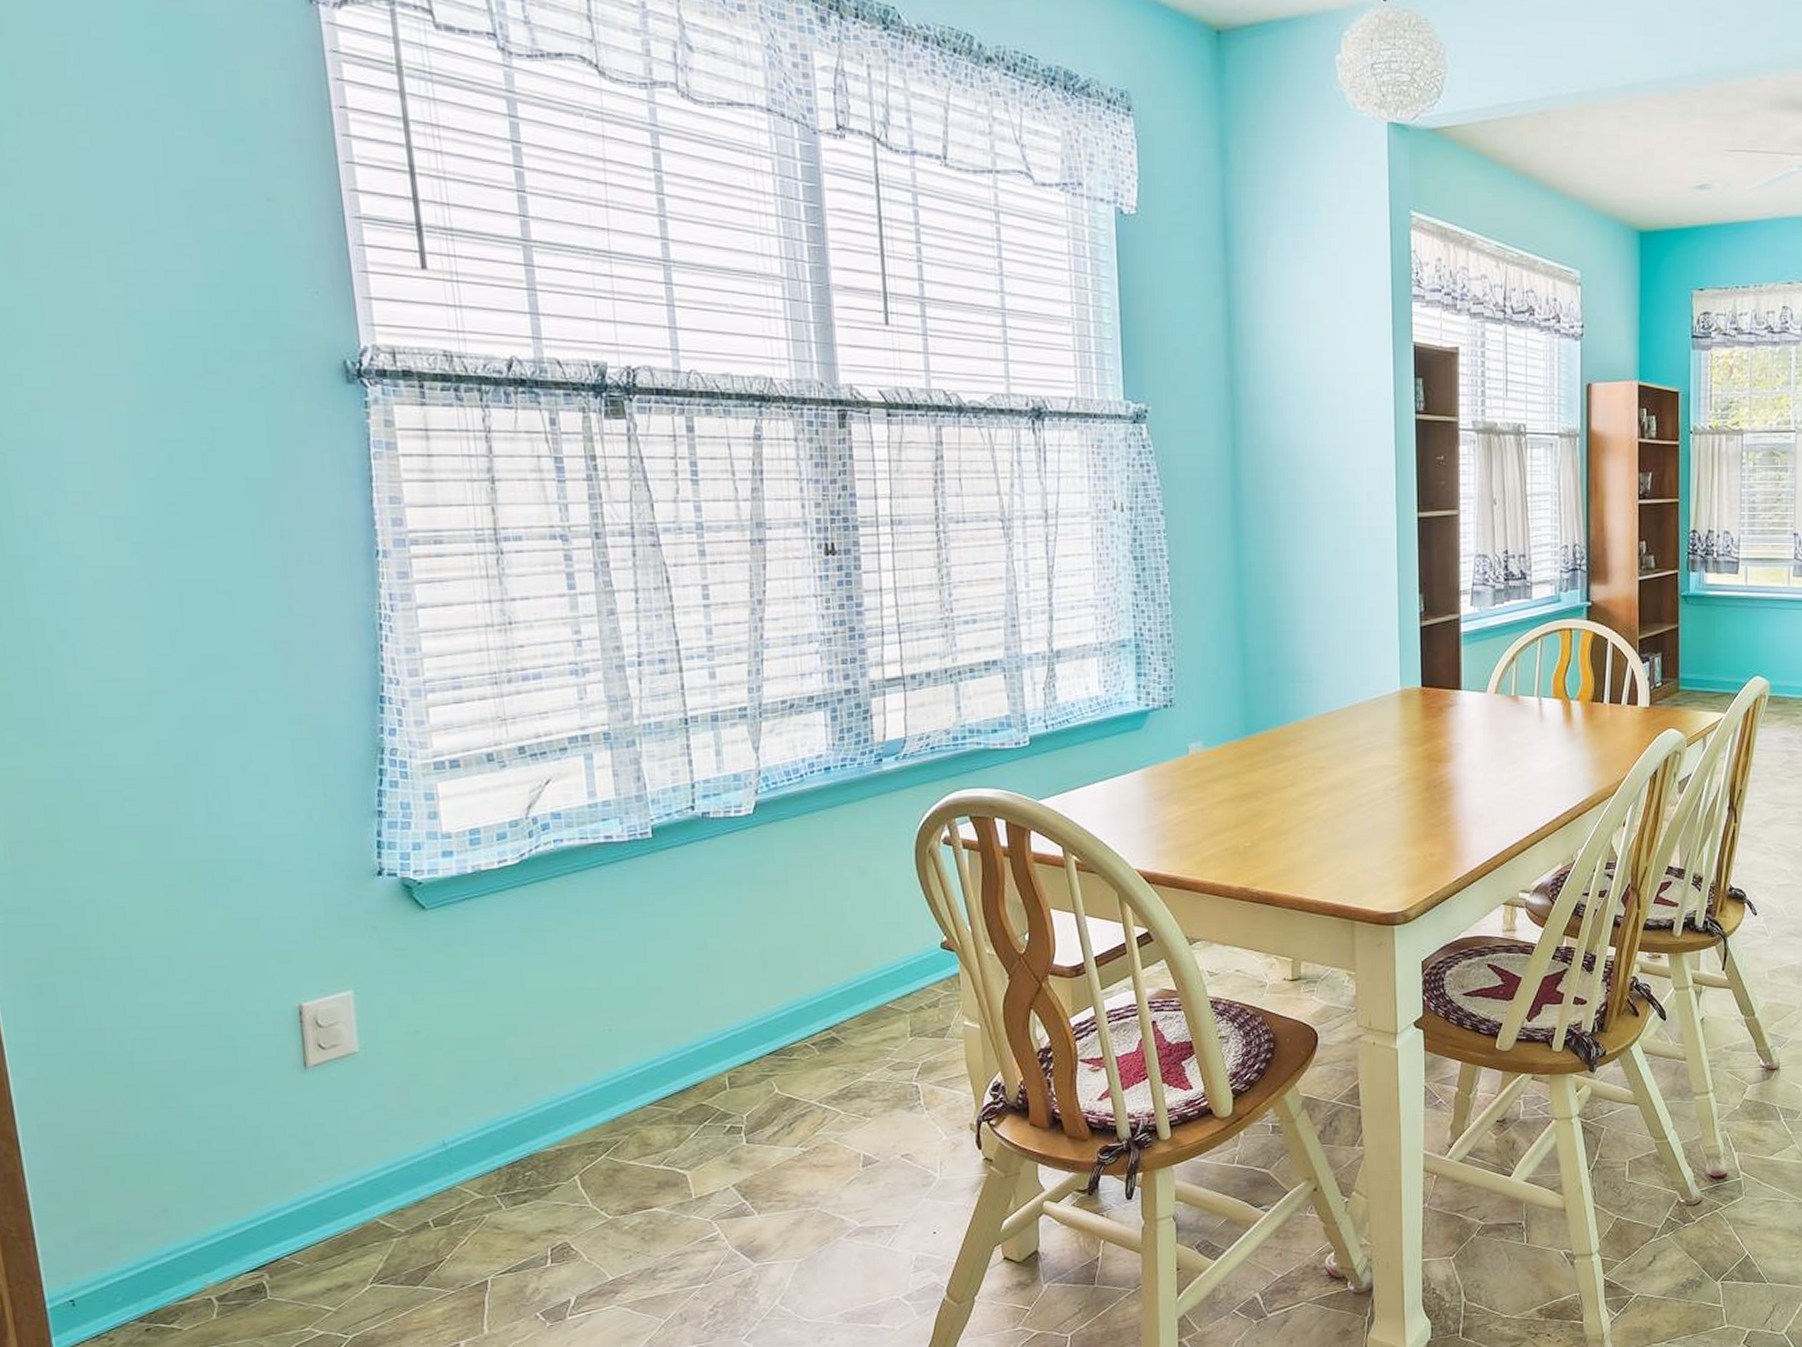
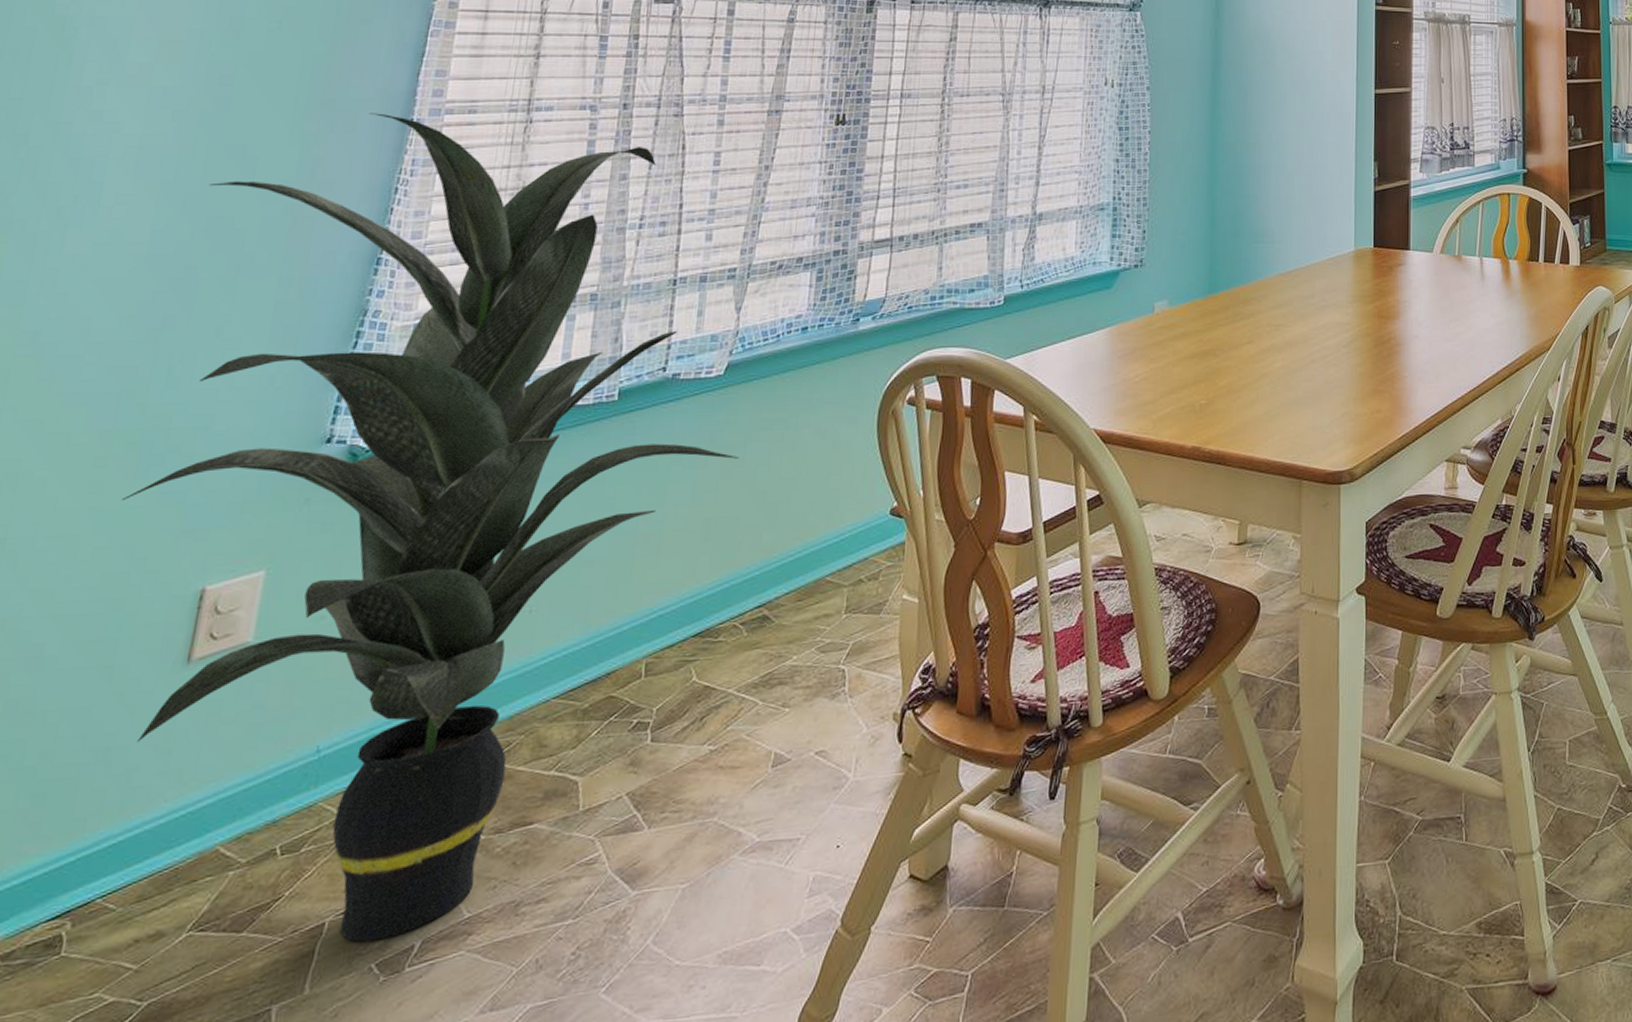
indoor plant: none [189,544,783,1296] -> present [121,113,739,942]

